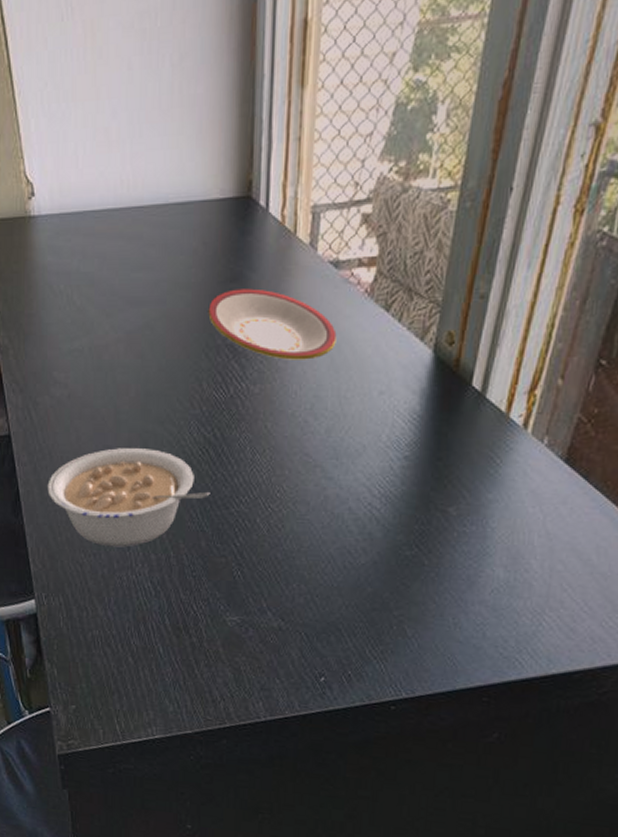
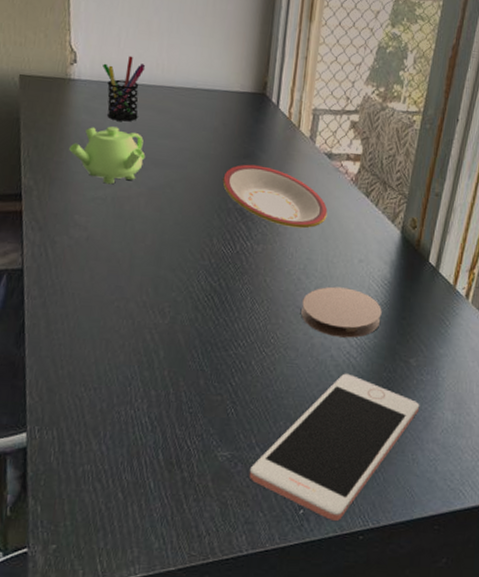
teapot: none [39,265,120,333] -> present [69,126,146,184]
legume: present [47,448,210,548] -> none [54,289,212,383]
pen holder: none [62,176,109,258] -> present [102,55,146,122]
cell phone: none [262,528,463,691] -> present [249,373,420,522]
coaster: none [310,427,411,487] -> present [301,286,382,338]

